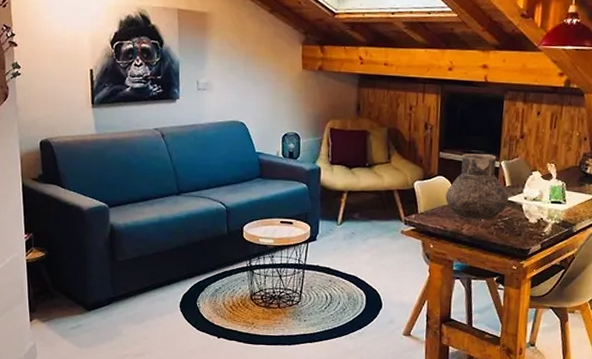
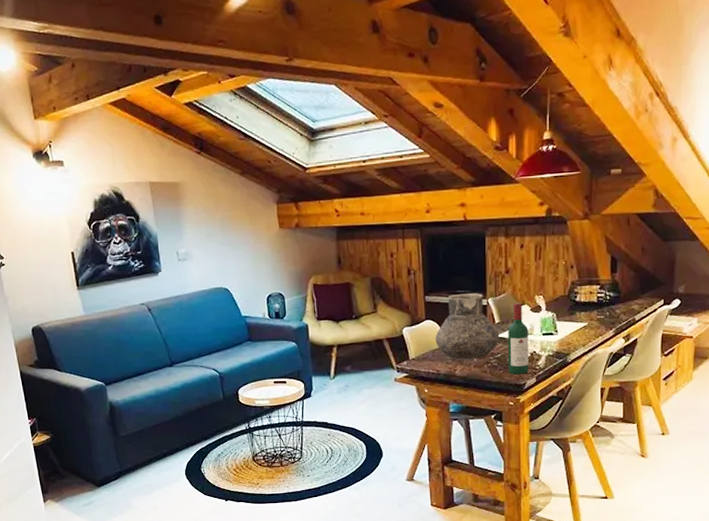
wine bottle: none [514,168,538,240] -> present [508,303,529,375]

